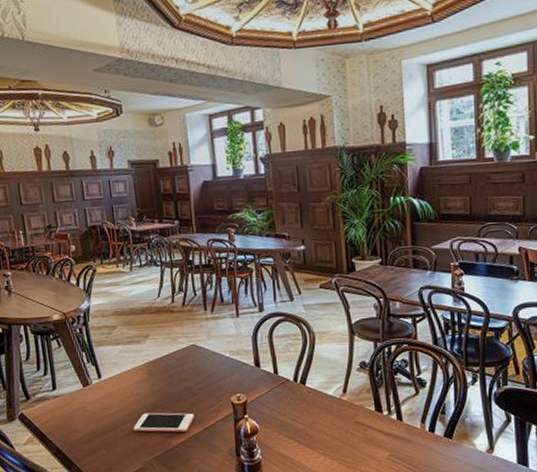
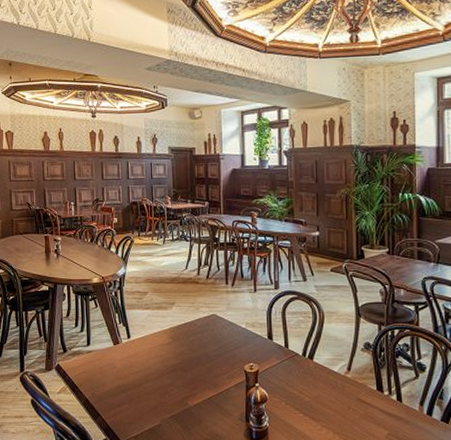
cell phone: present [133,412,194,432] -> none [155,374,210,394]

